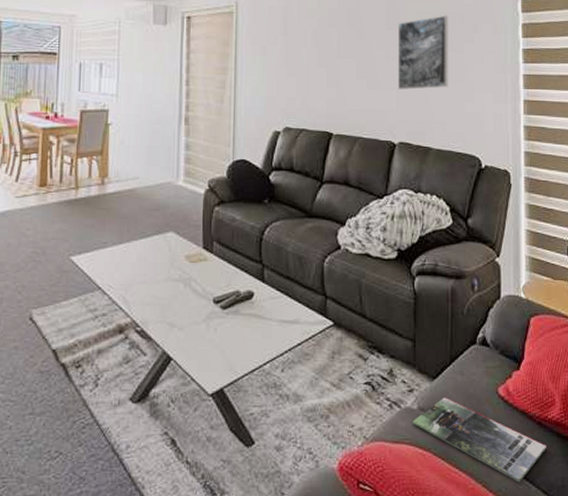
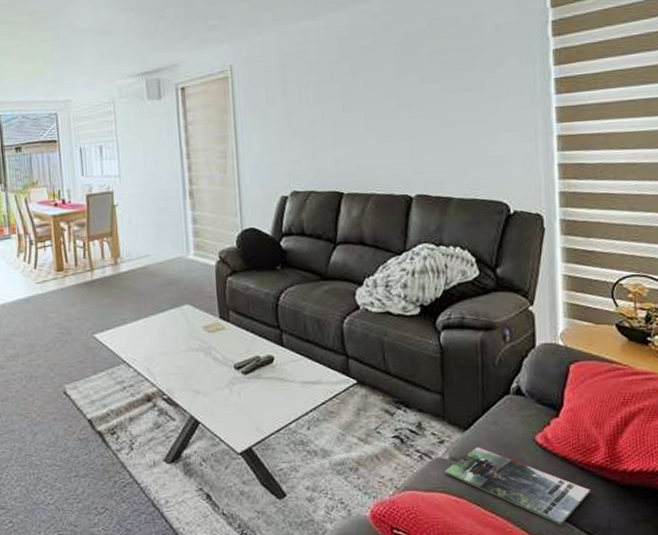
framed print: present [397,15,449,90] -> none [408,51,469,139]

